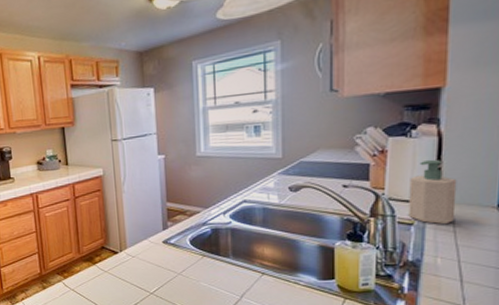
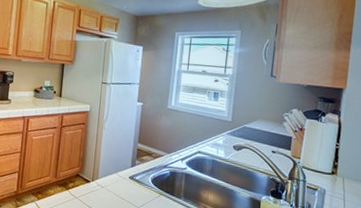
soap bottle: present [408,159,457,224] -> none [314,140,349,193]

